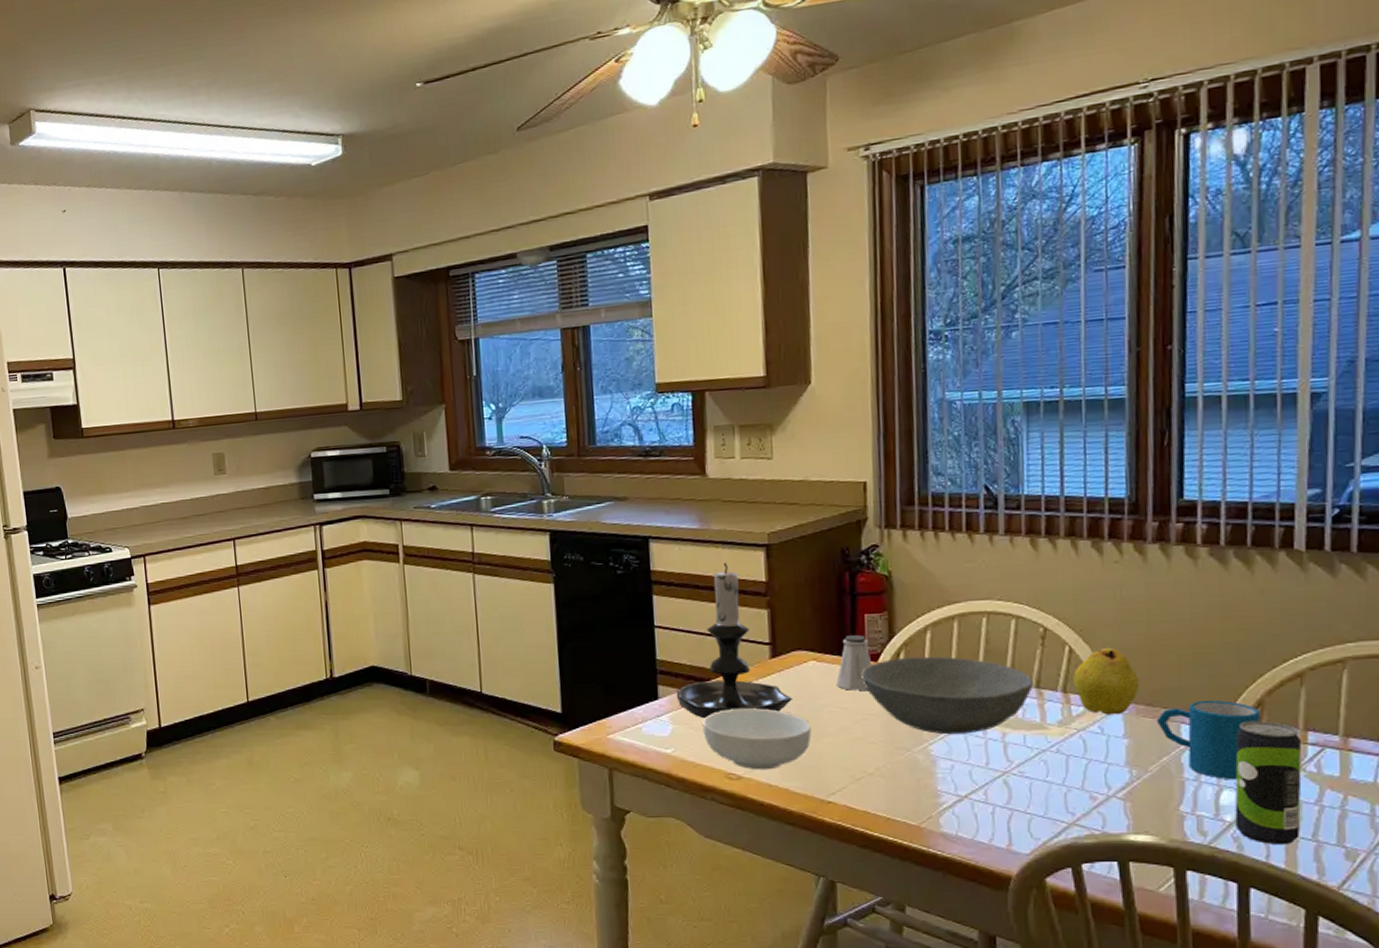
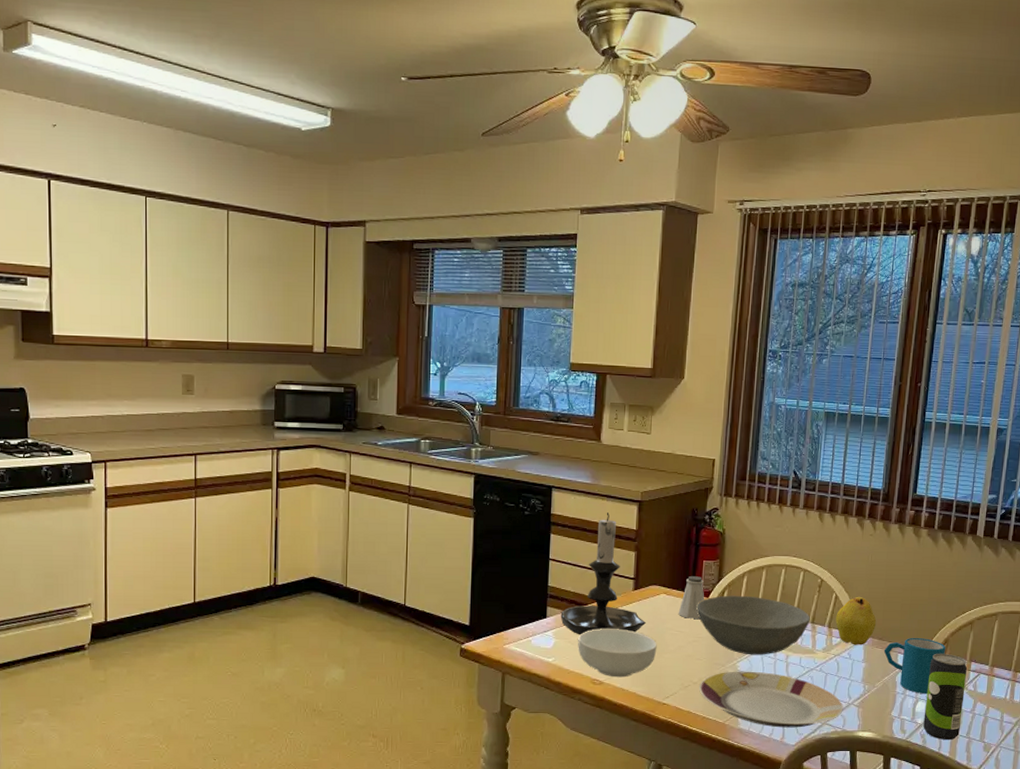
plate: none [877,756,1100,831] -> present [699,671,844,728]

